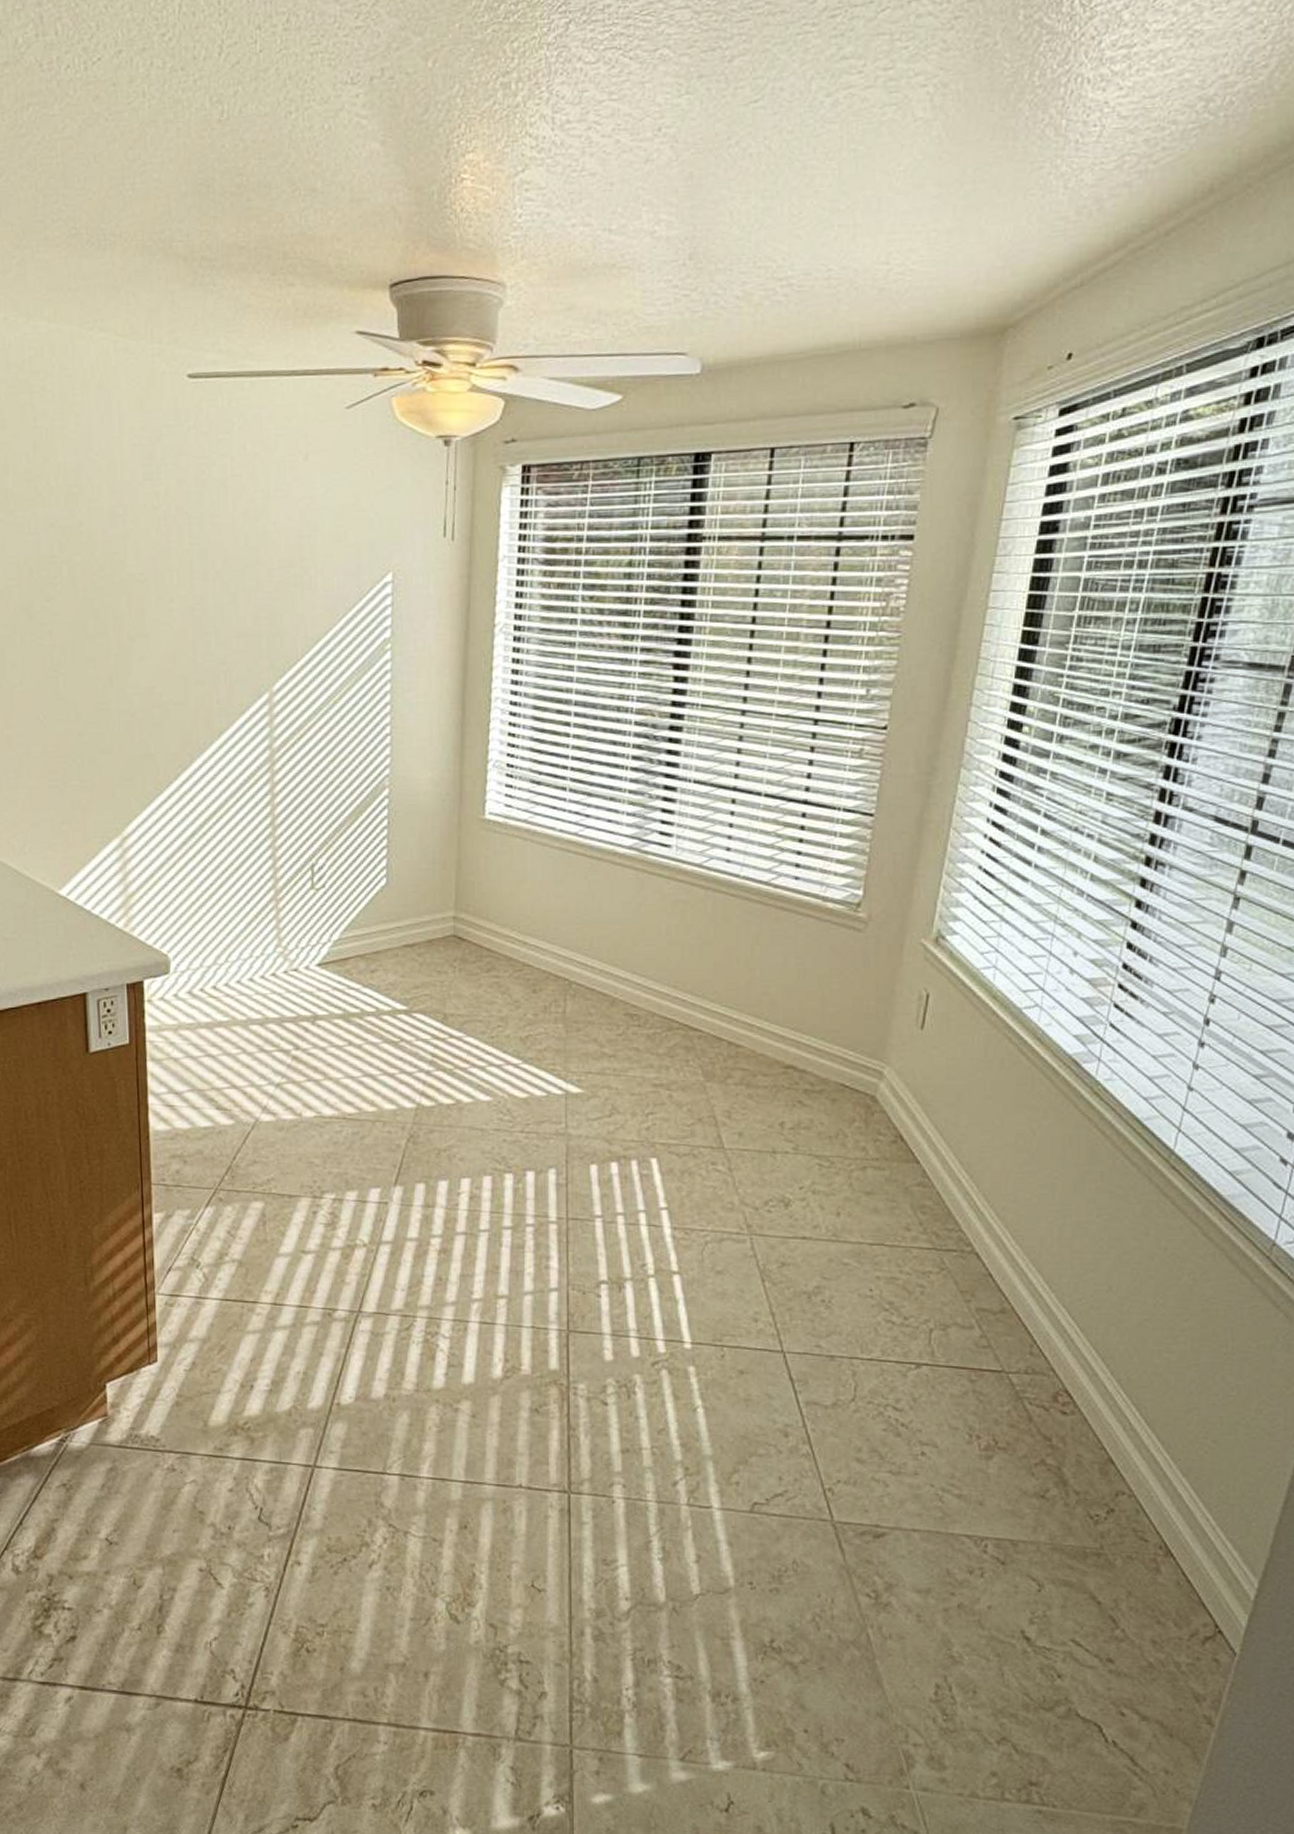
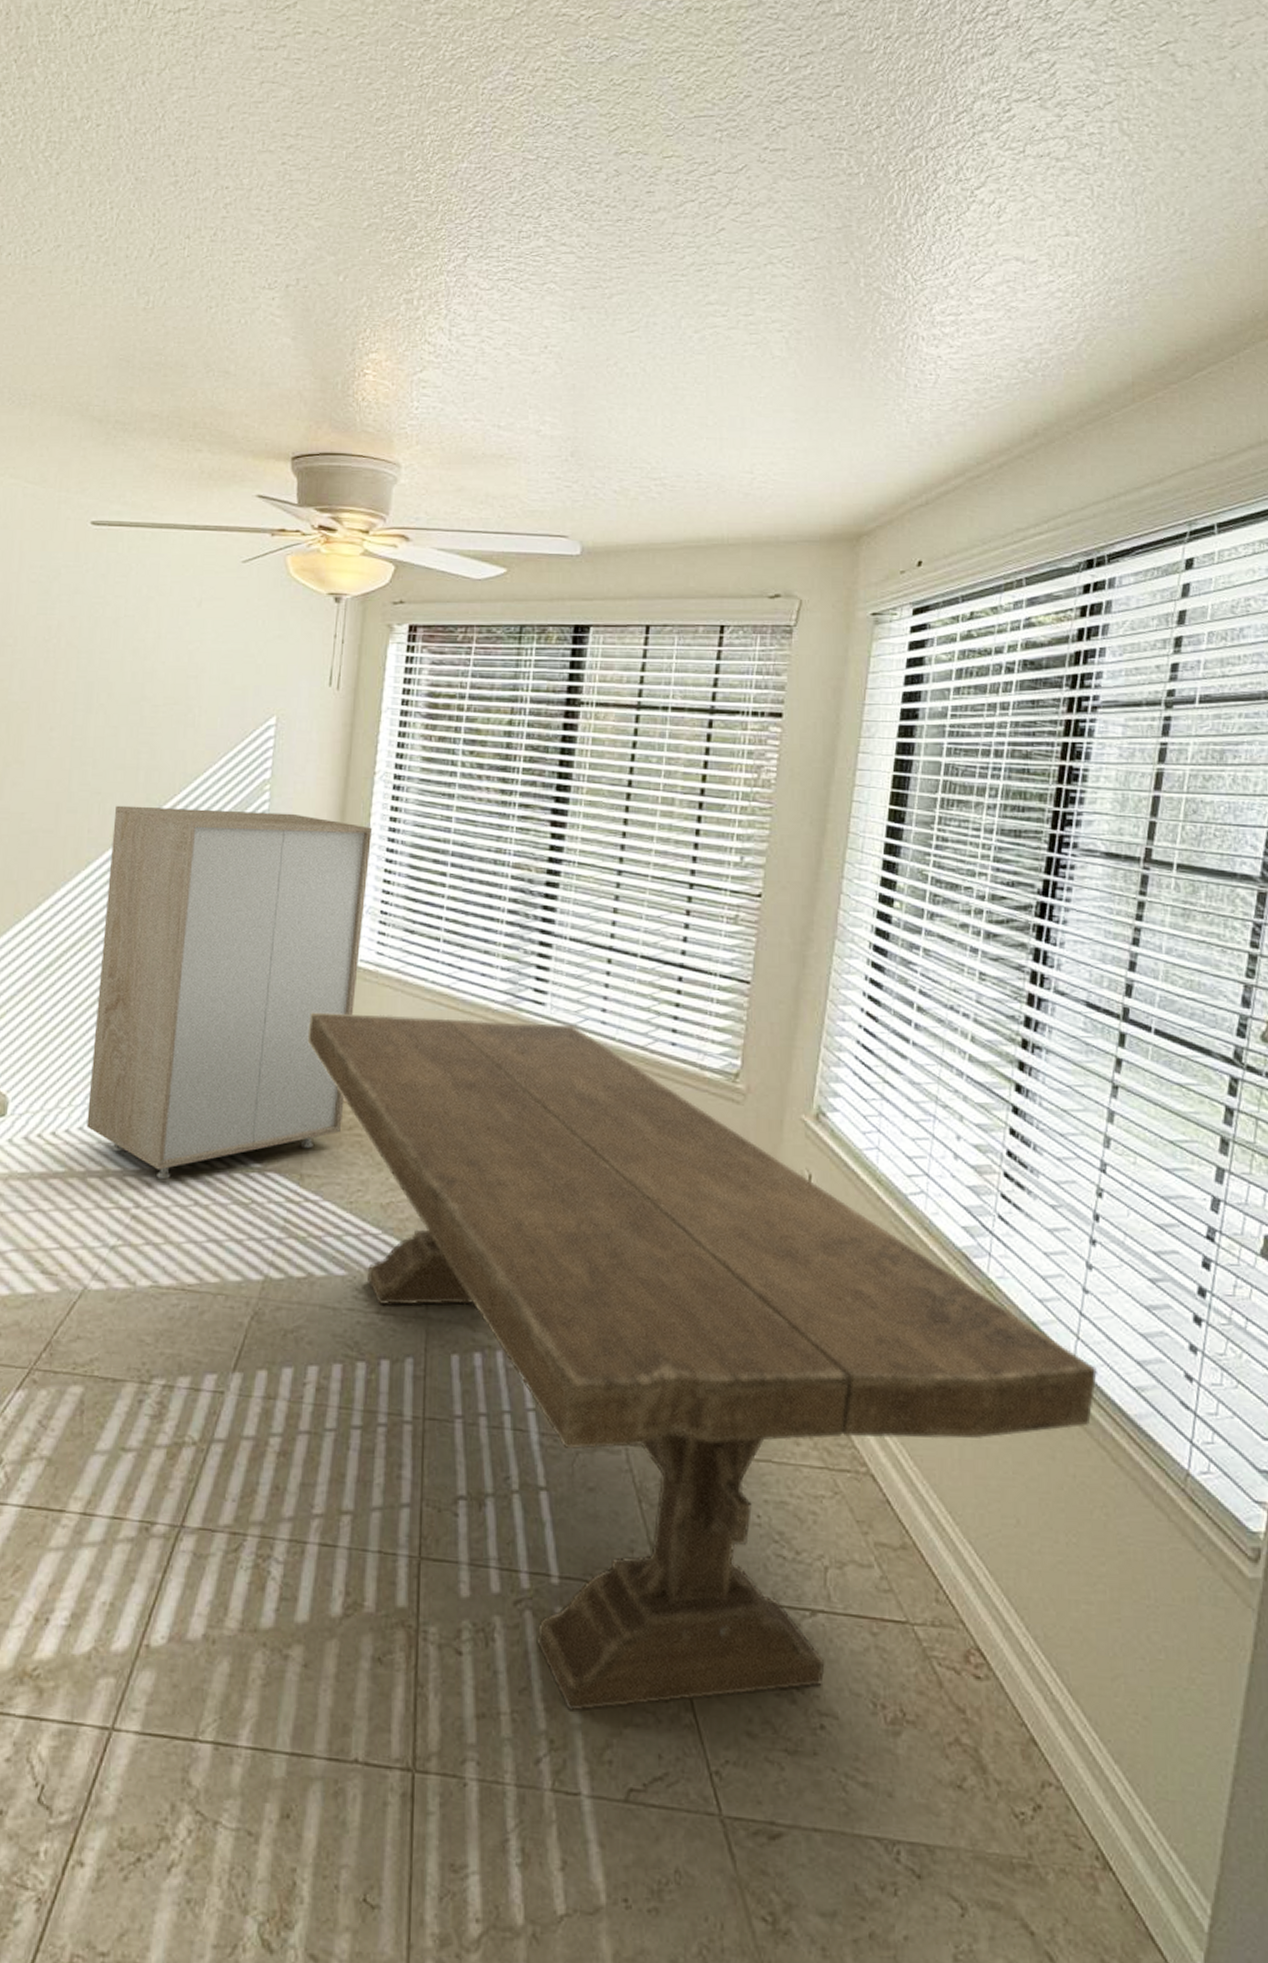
storage cabinet: none [241,671,494,1024] -> present [86,805,372,1180]
dining table: none [443,864,1195,1446] -> present [307,1012,1097,1711]

